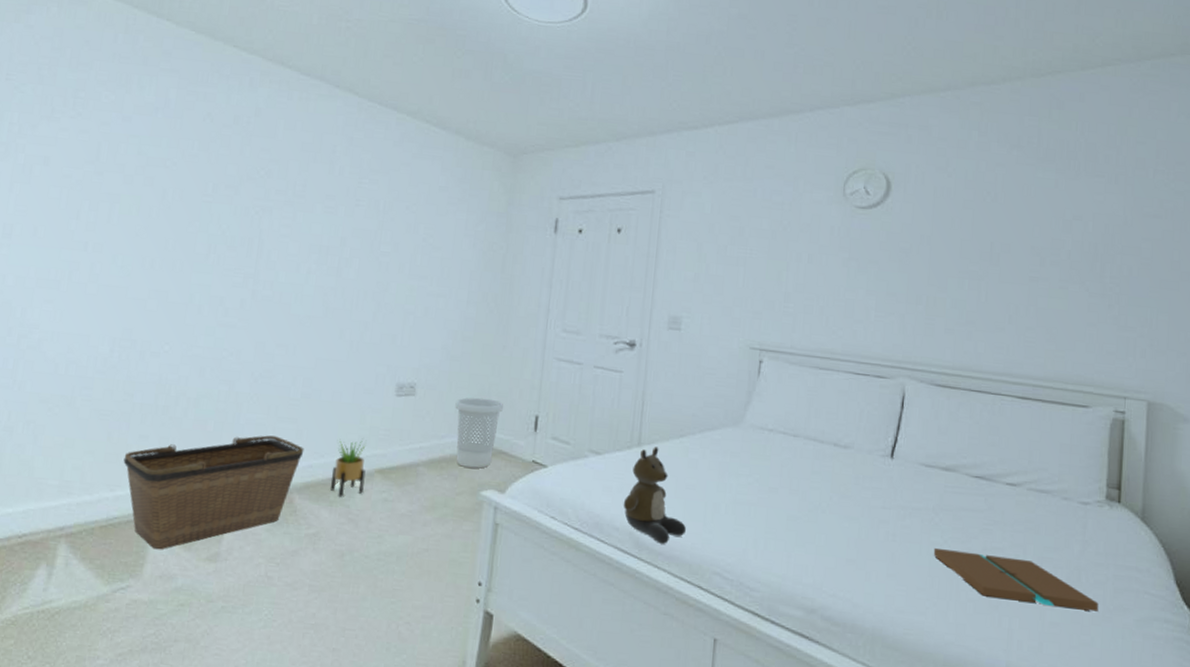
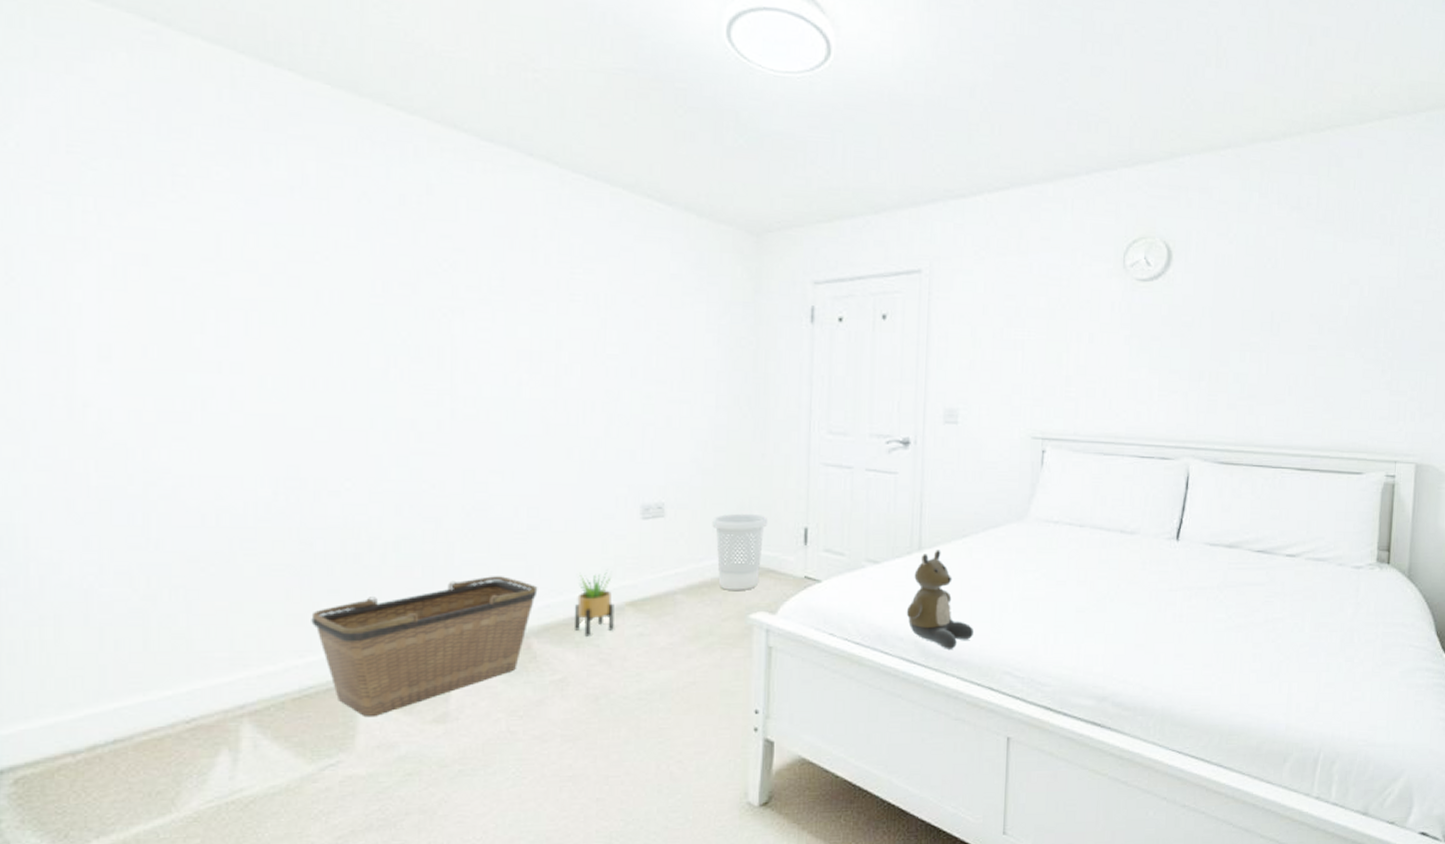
book: present [933,547,1099,612] -> none [1218,624,1369,668]

